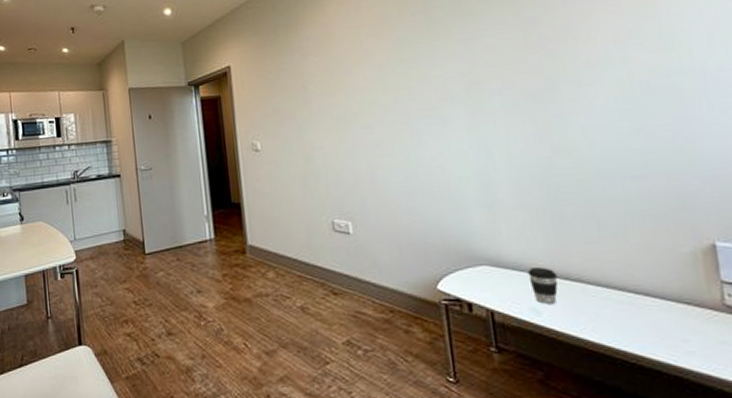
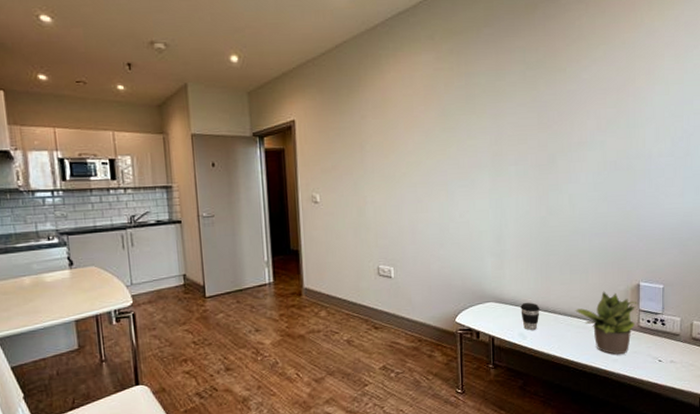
potted plant: none [613,253,719,345] -> present [575,291,639,355]

